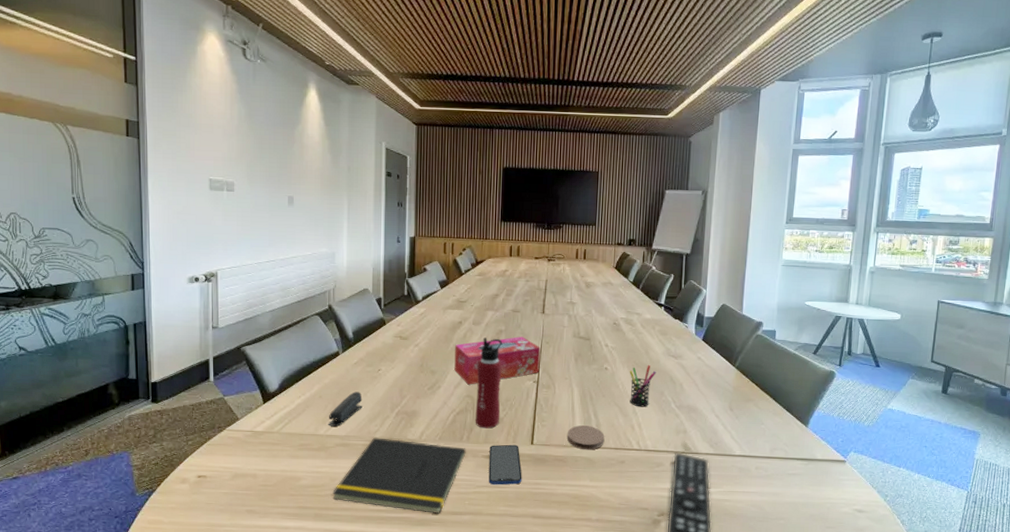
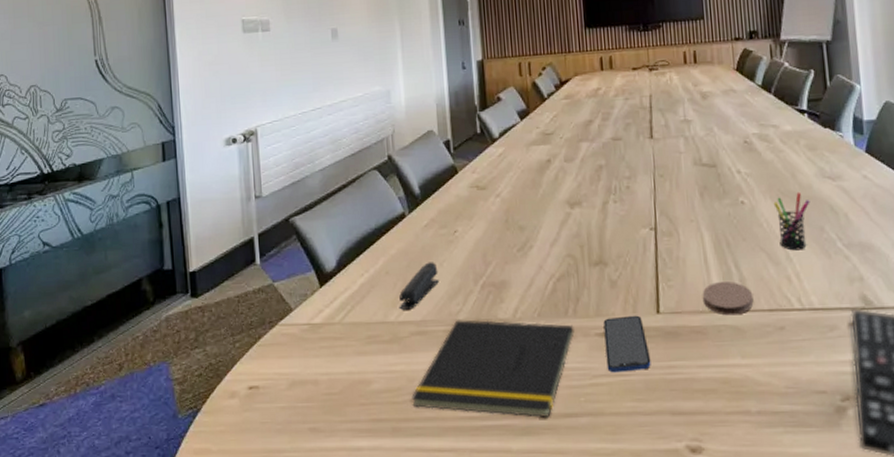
tissue box: present [454,336,541,385] -> none [545,171,656,241]
water bottle: present [475,337,502,429] -> none [576,177,613,297]

